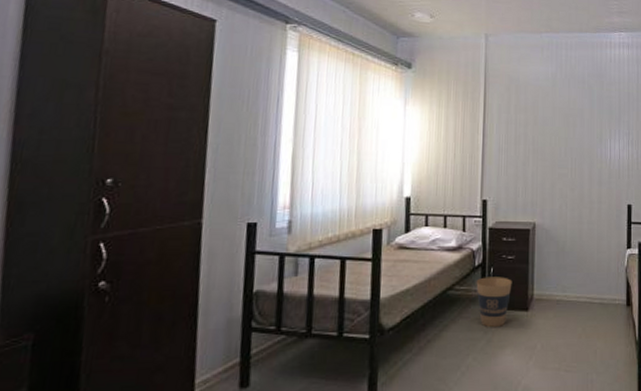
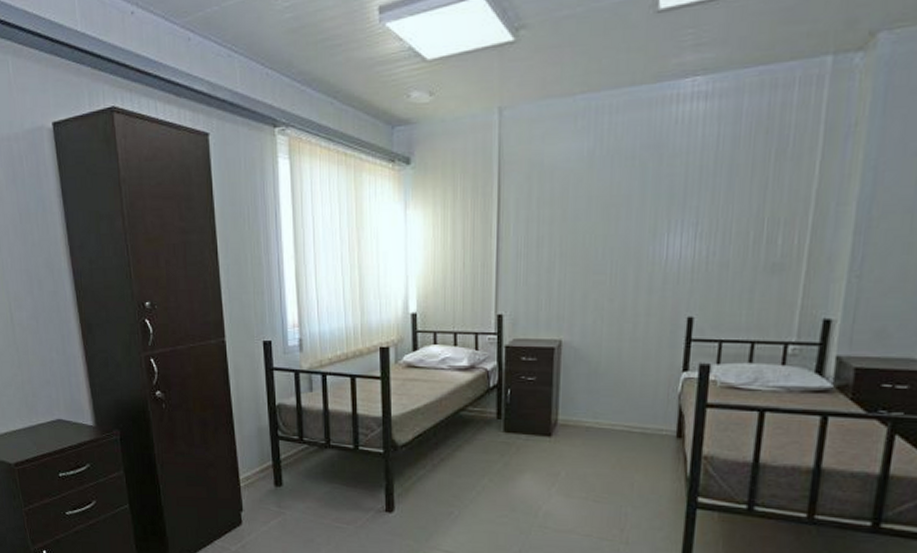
trash can: present [476,277,512,328] -> none [491,399,533,452]

